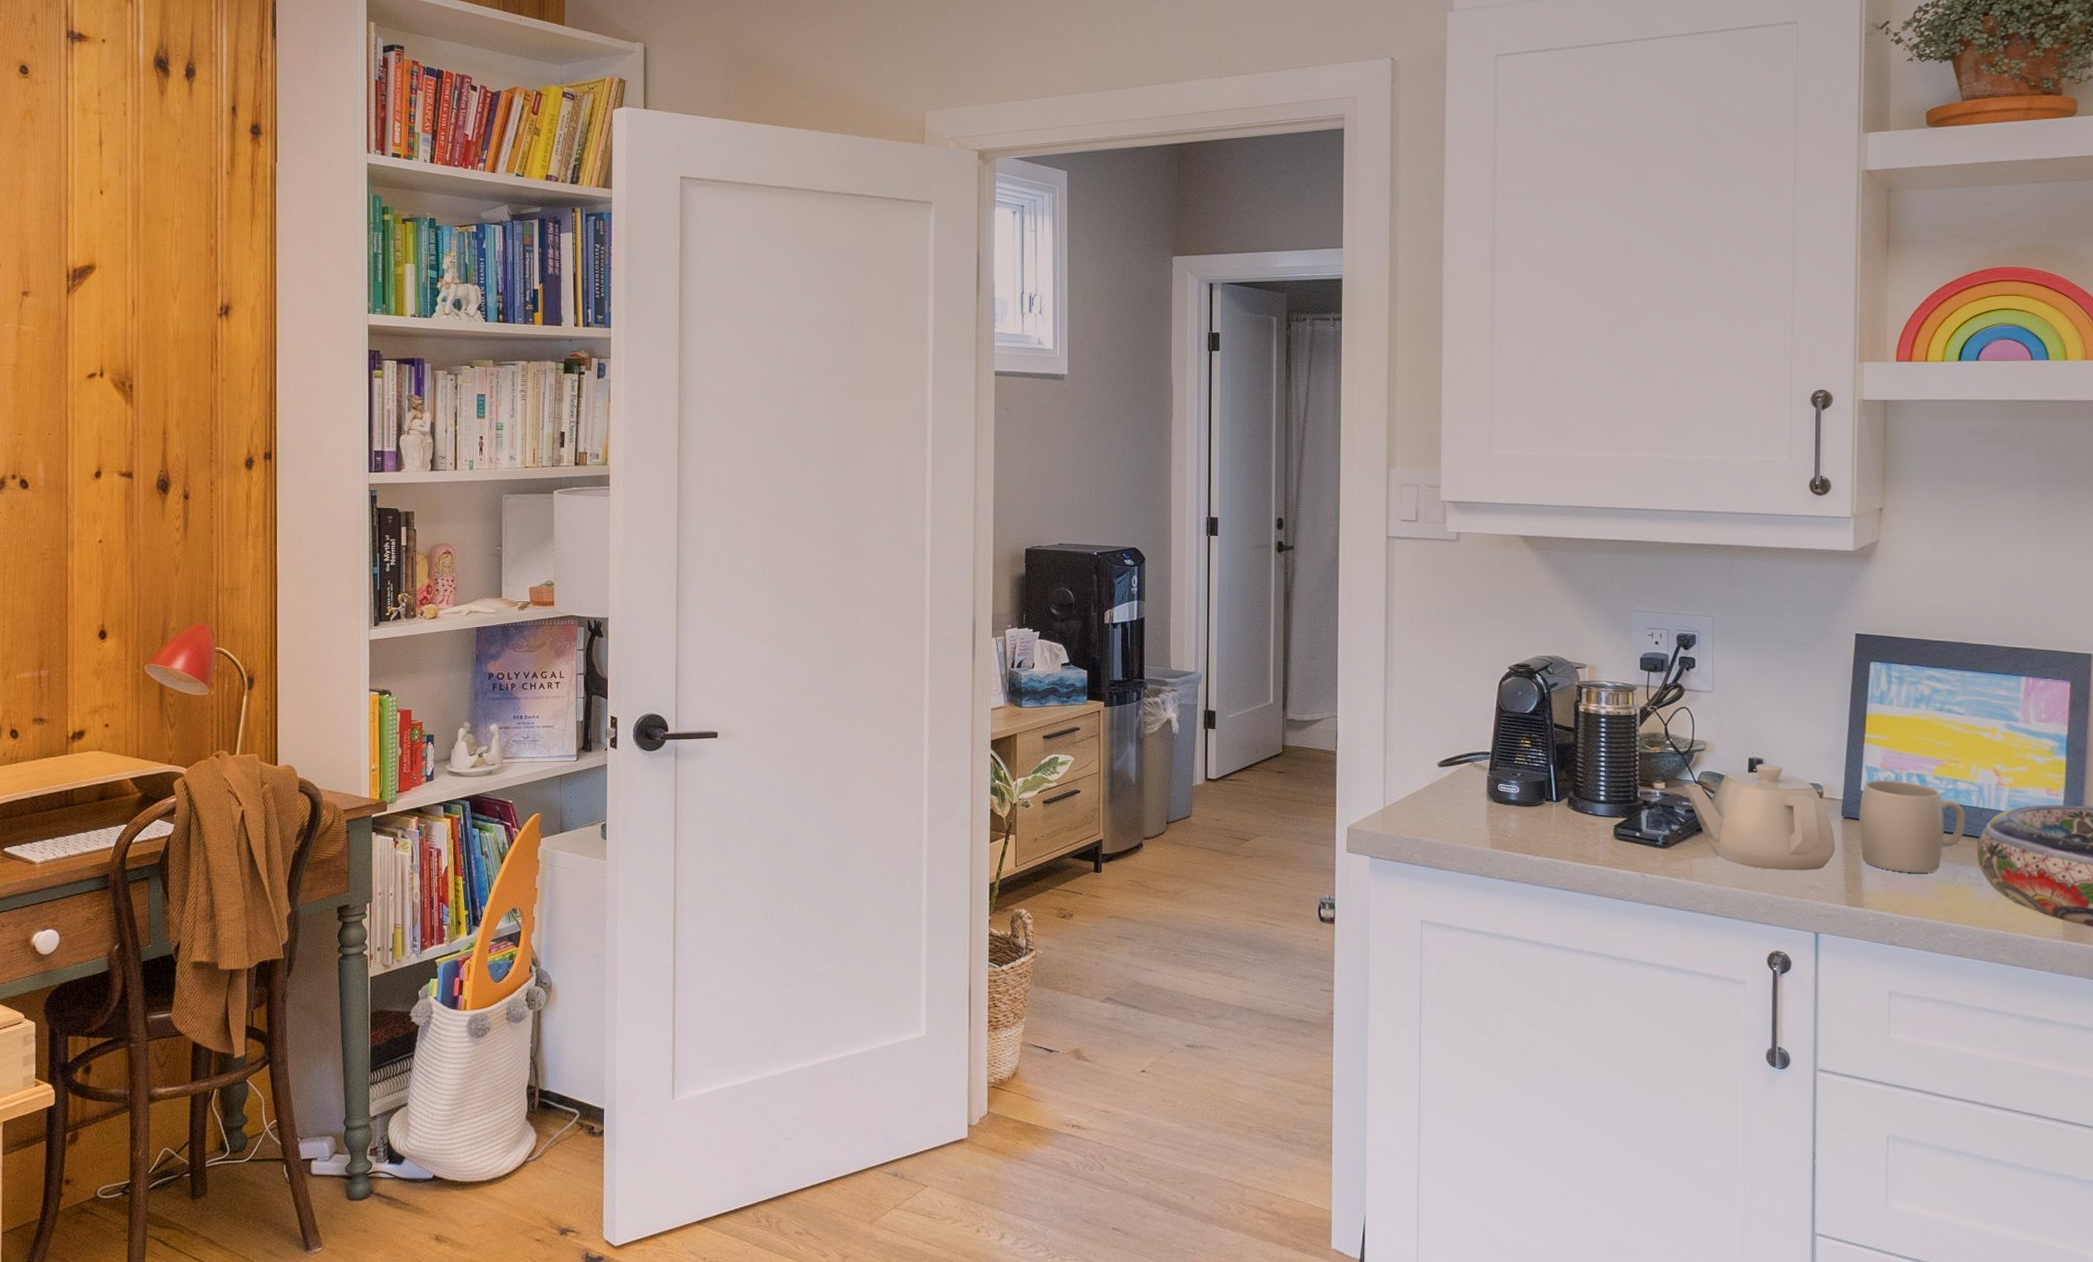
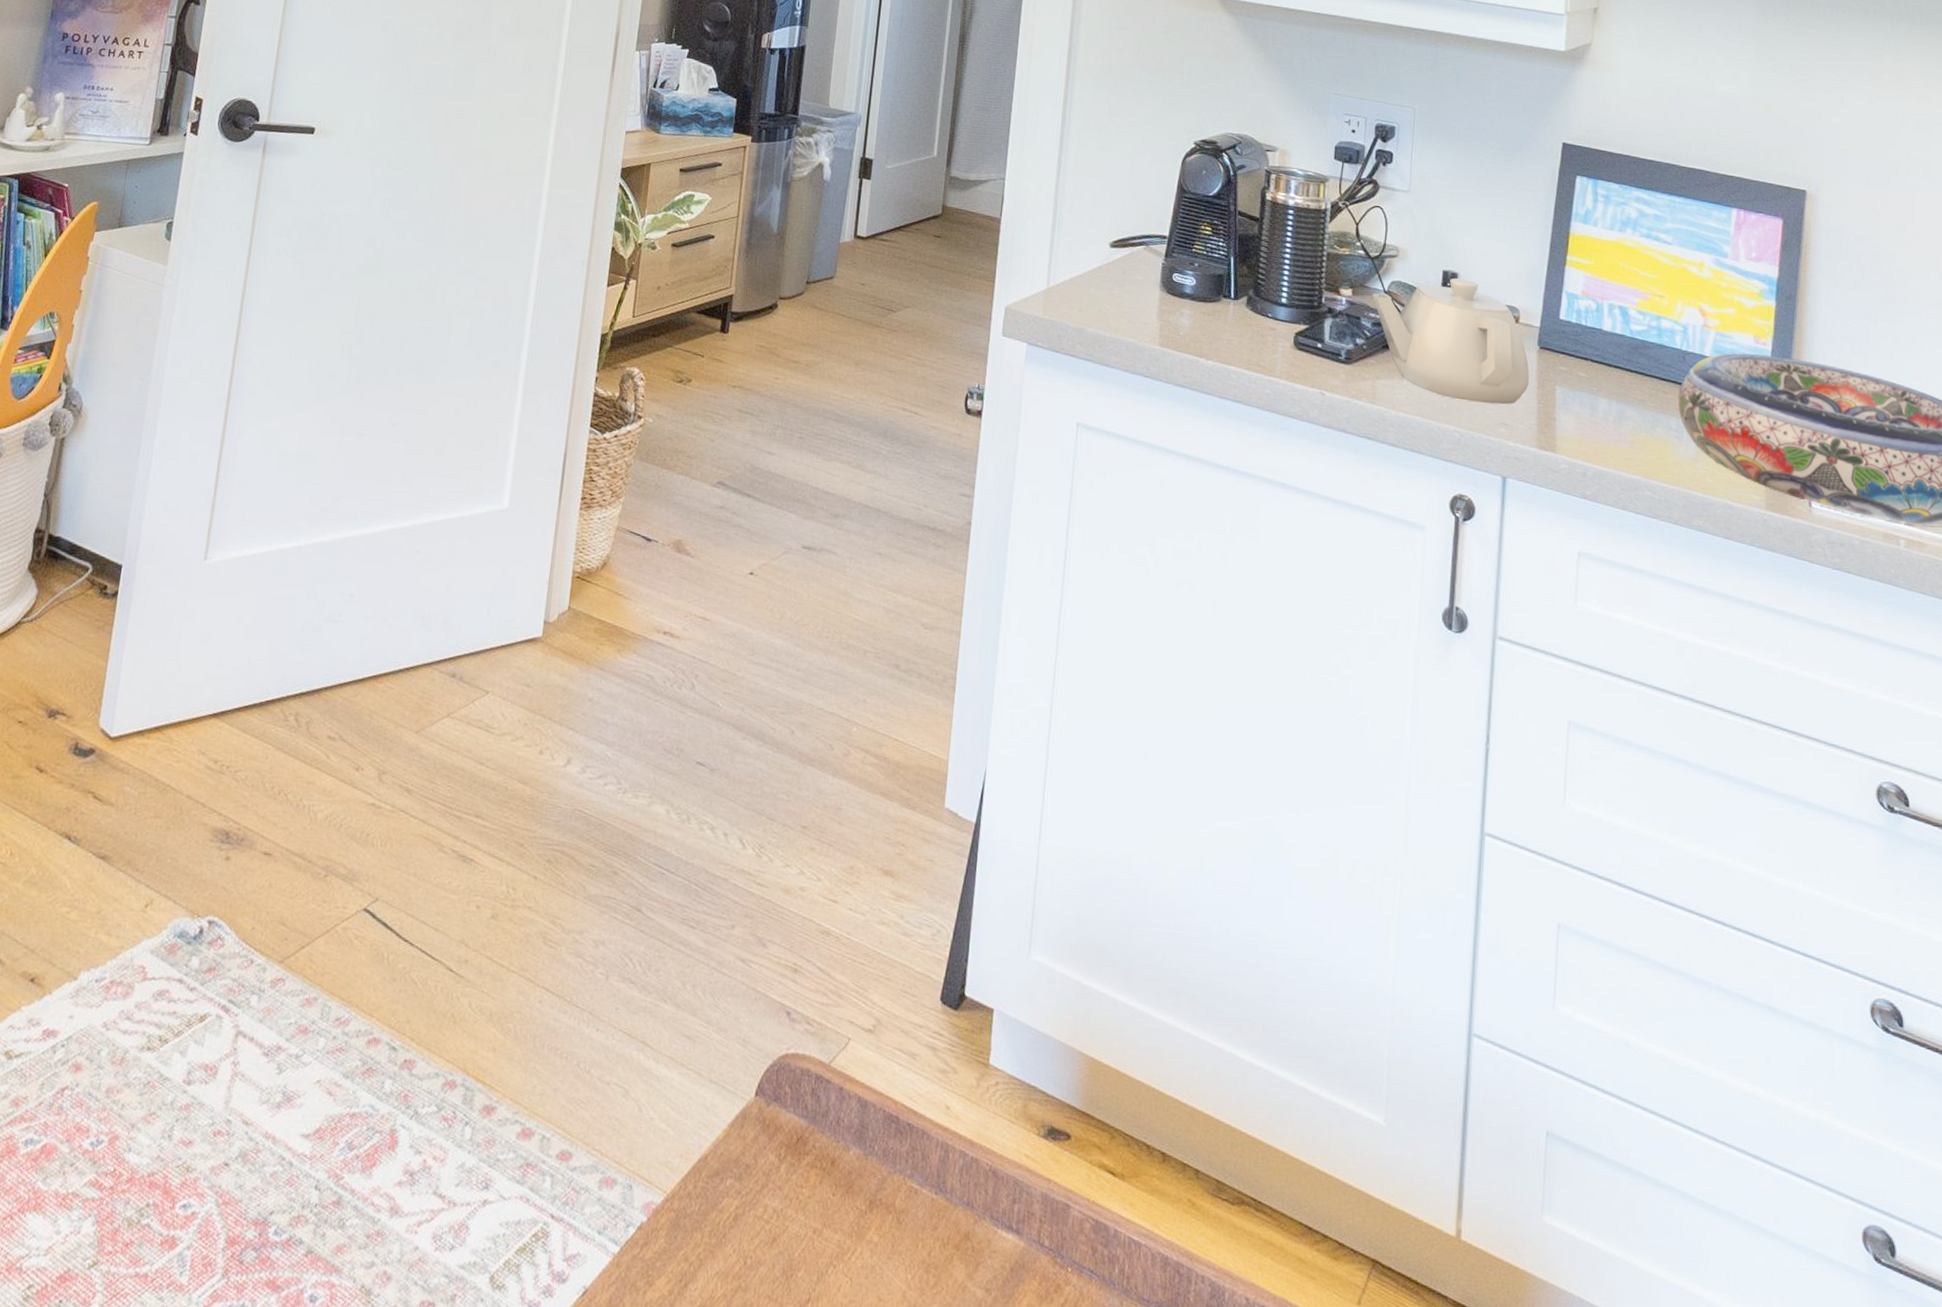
mug: present [1859,780,1966,873] -> none [1555,308,1668,419]

